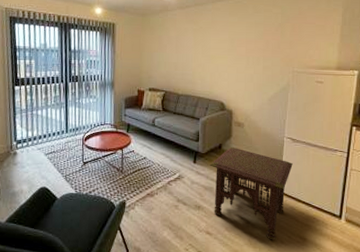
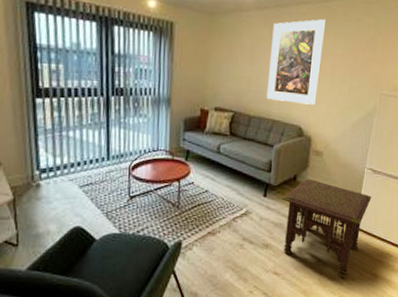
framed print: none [191,12,239,83] -> present [266,19,327,105]

